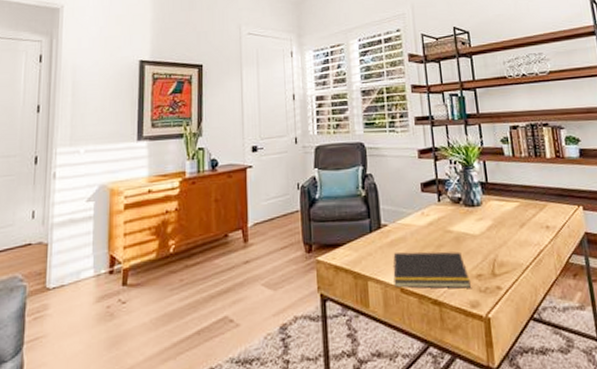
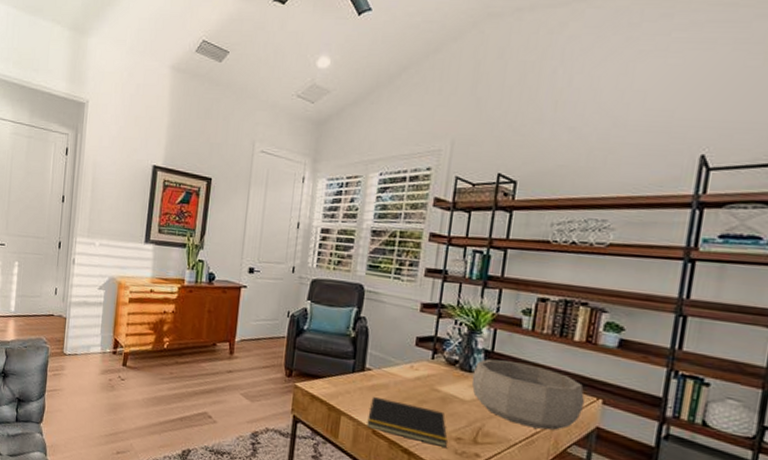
decorative bowl: none [475,187,571,247] -> present [471,359,585,430]

